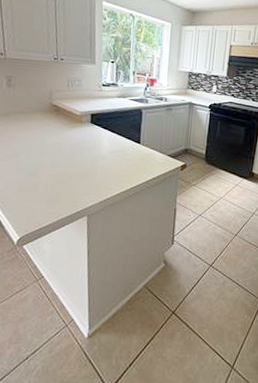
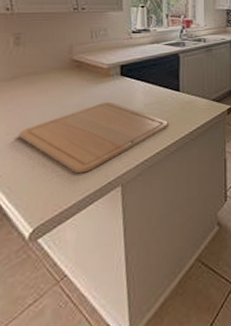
chopping board: none [10,144,129,201] -> present [18,101,168,174]

